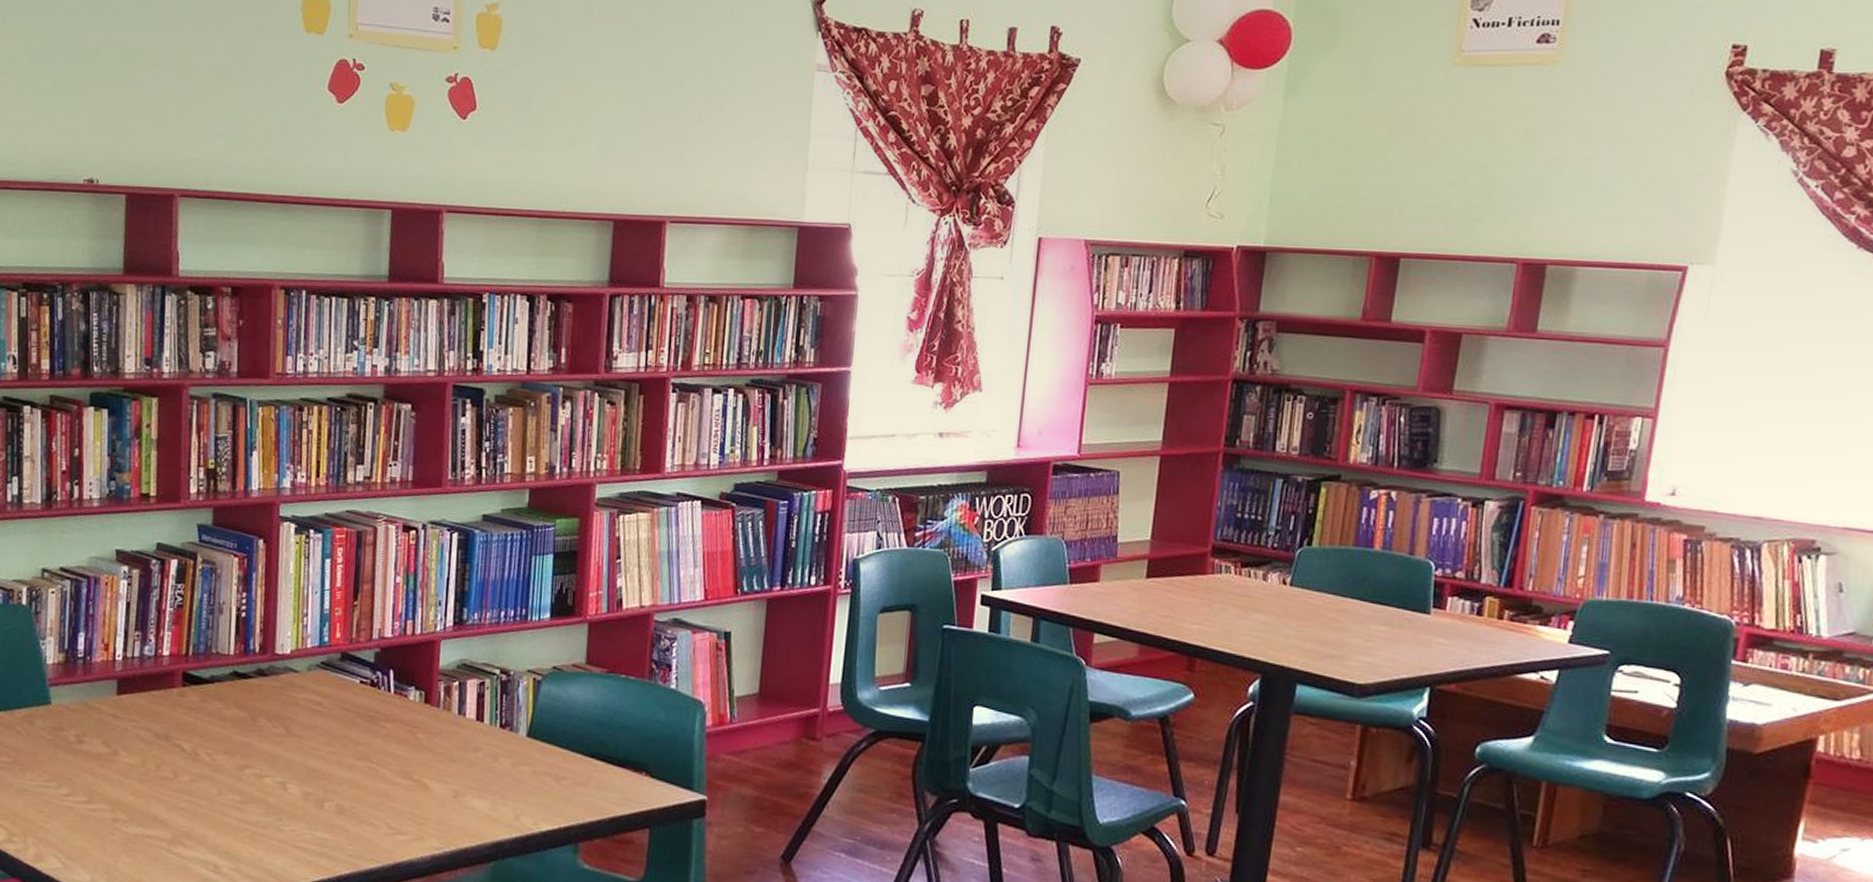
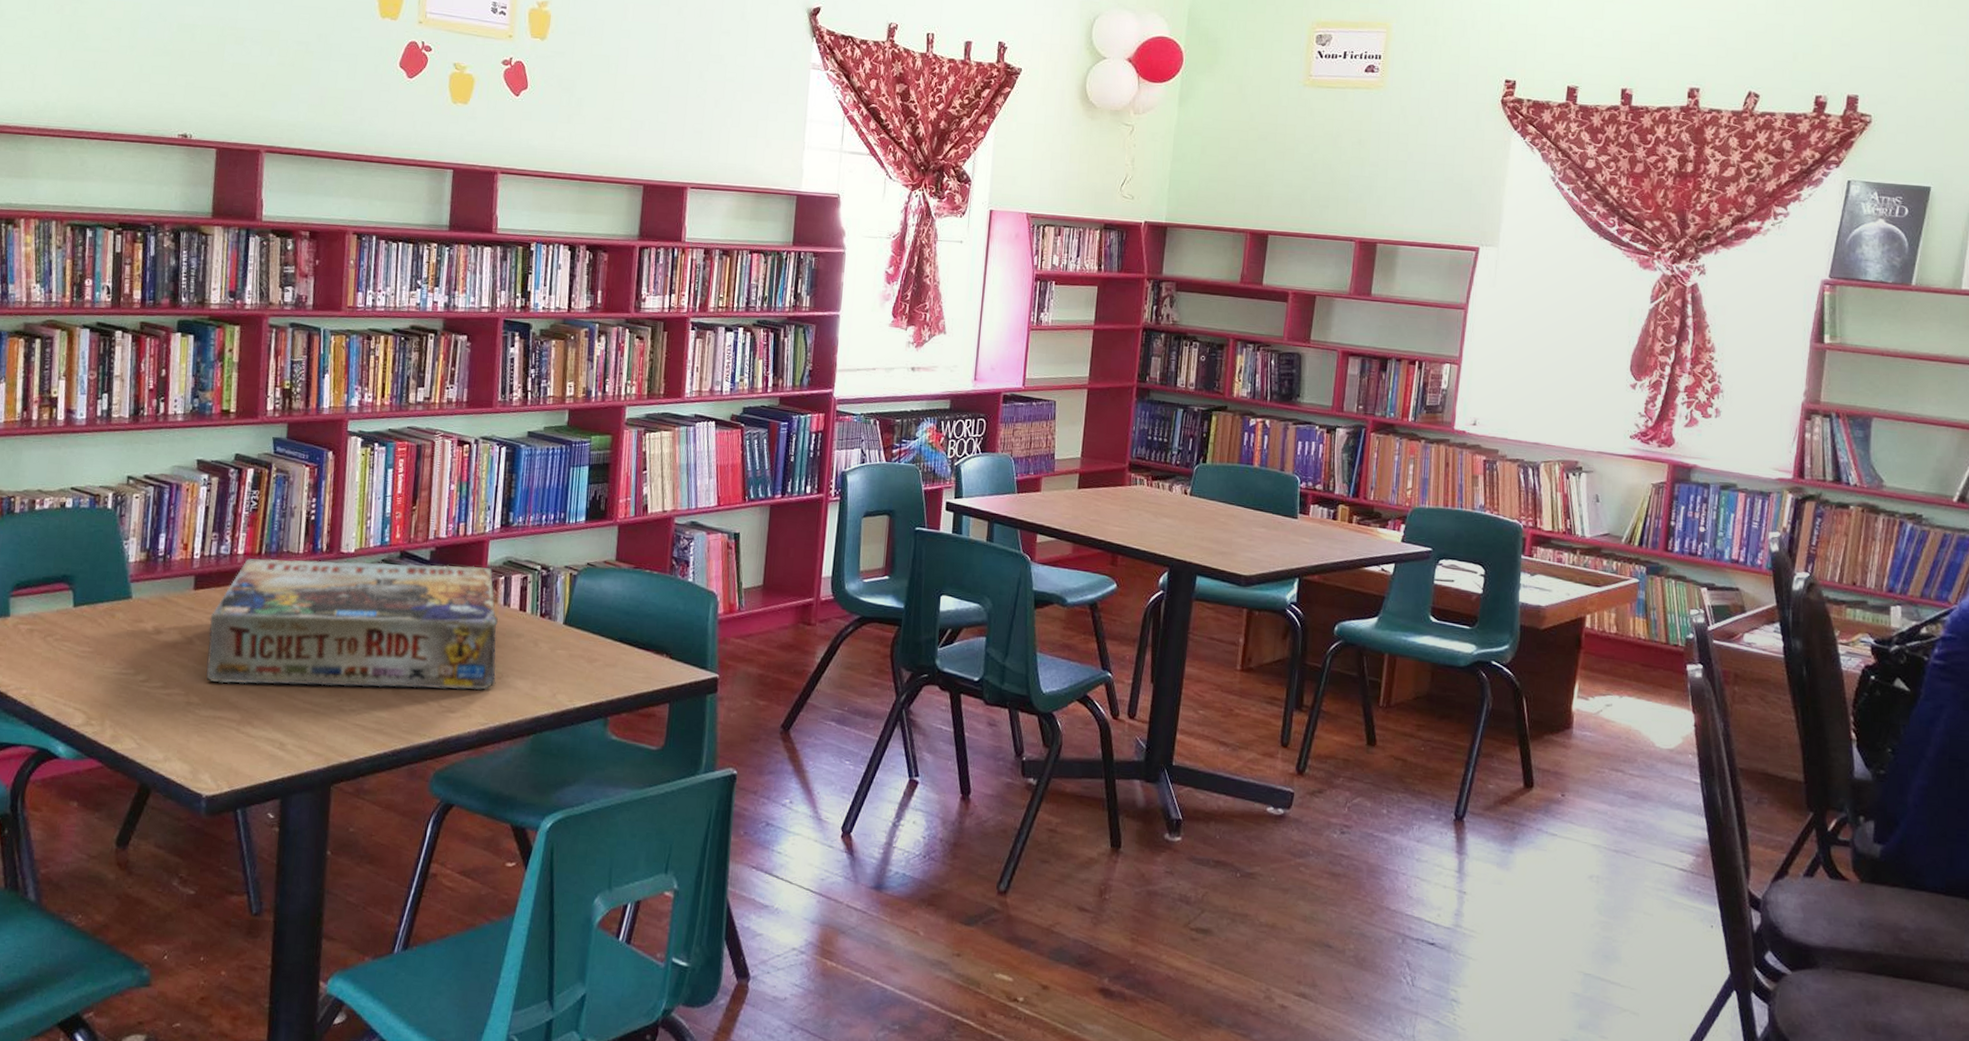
board game: none [133,660,452,811] -> present [206,558,498,690]

